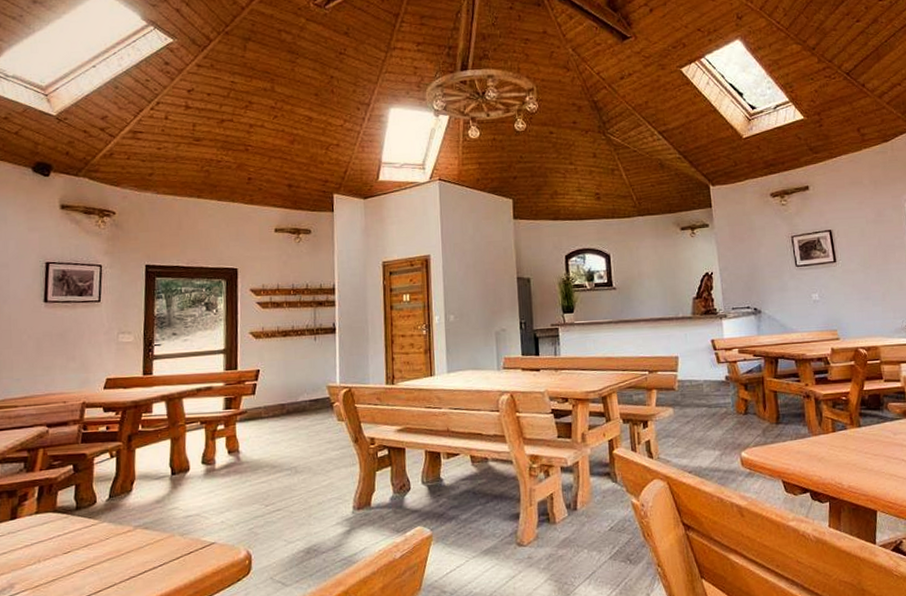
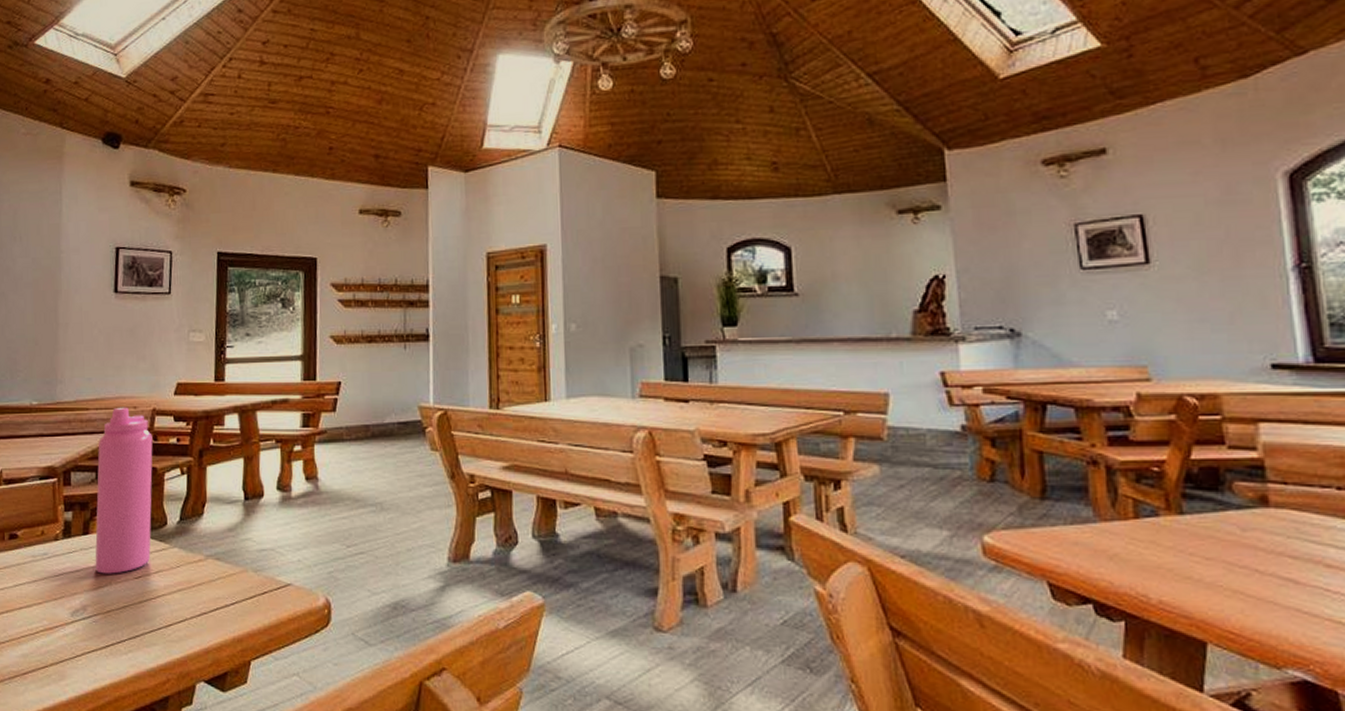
water bottle: none [23,402,83,553] -> present [95,407,153,574]

